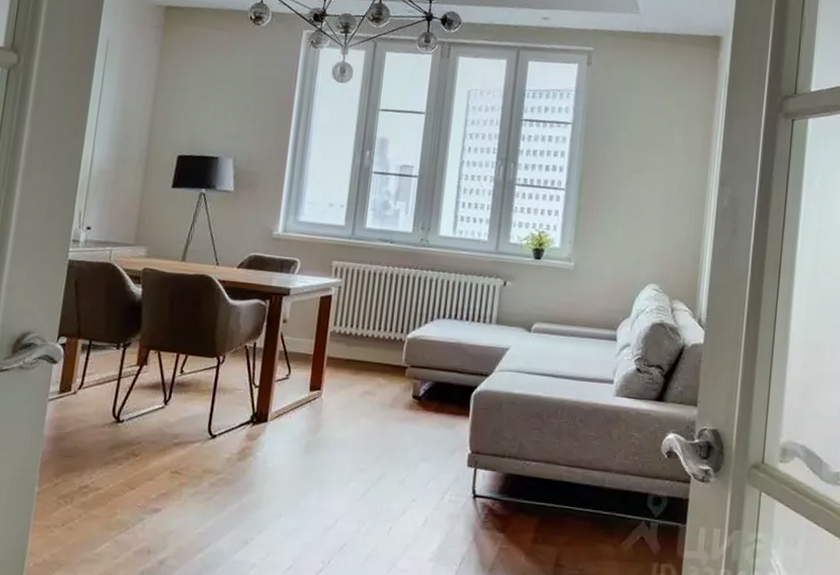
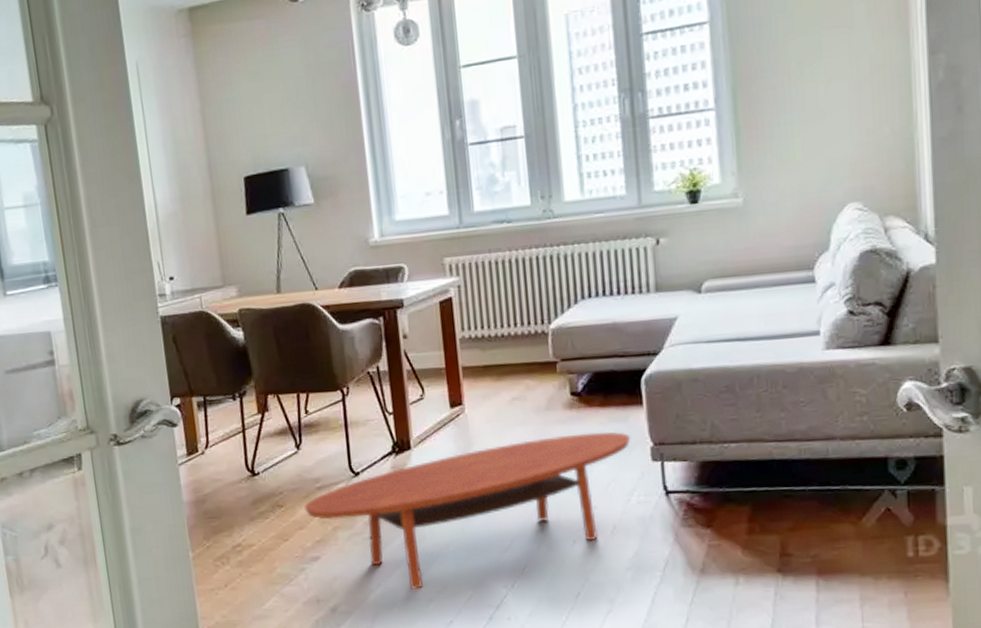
coffee table: none [158,430,454,553] -> present [304,431,631,589]

